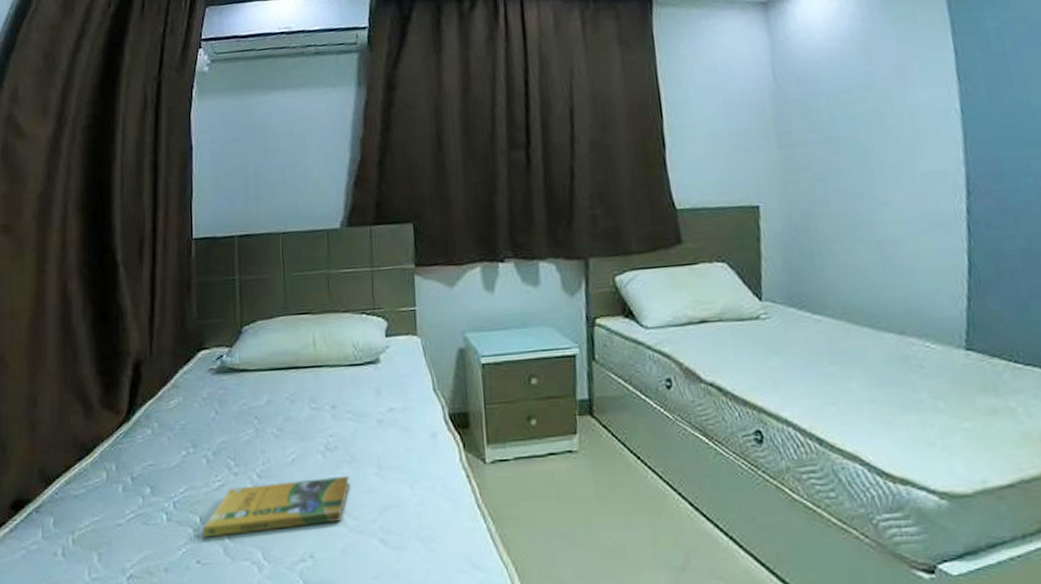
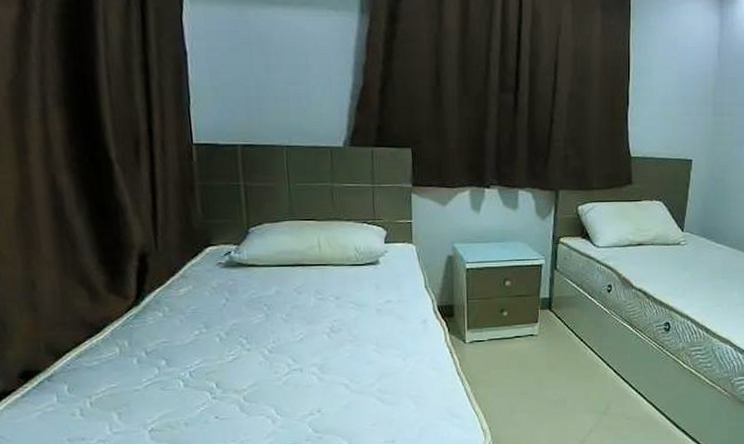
booklet: present [203,475,350,538] -> none [219,351,352,399]

